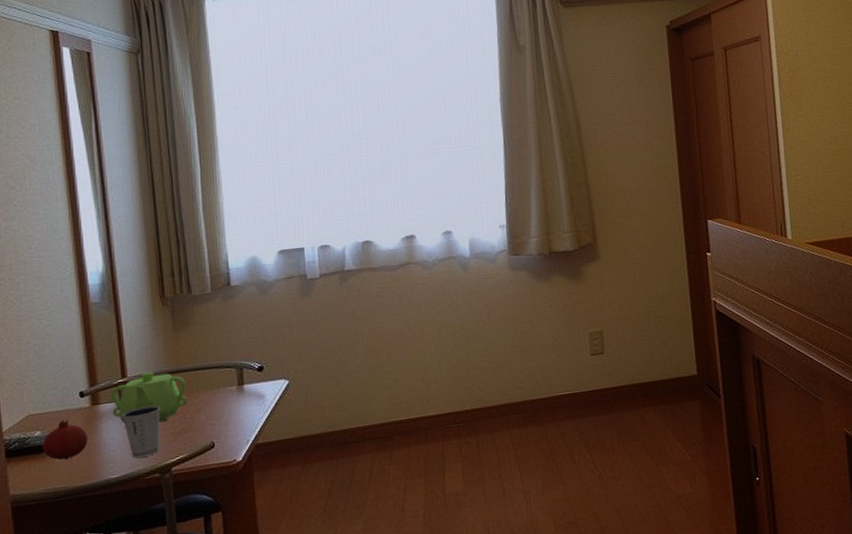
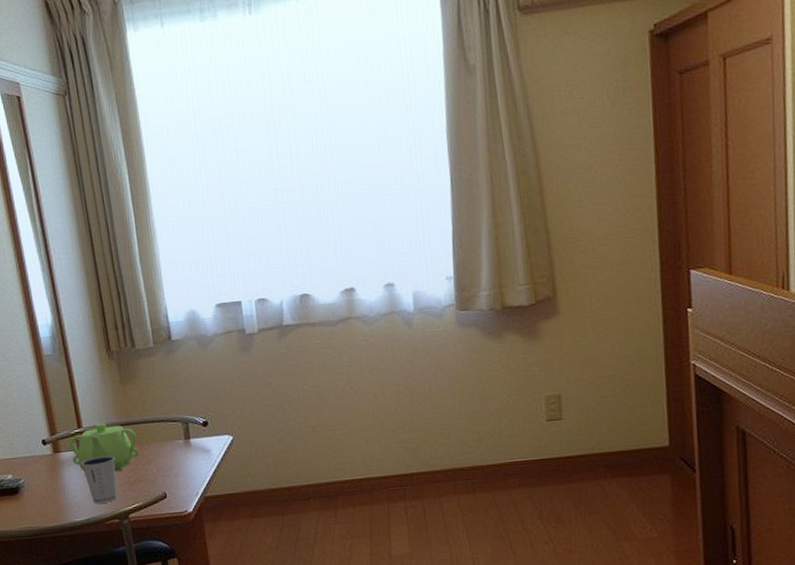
fruit: present [42,418,88,460] -> none [14,464,54,502]

